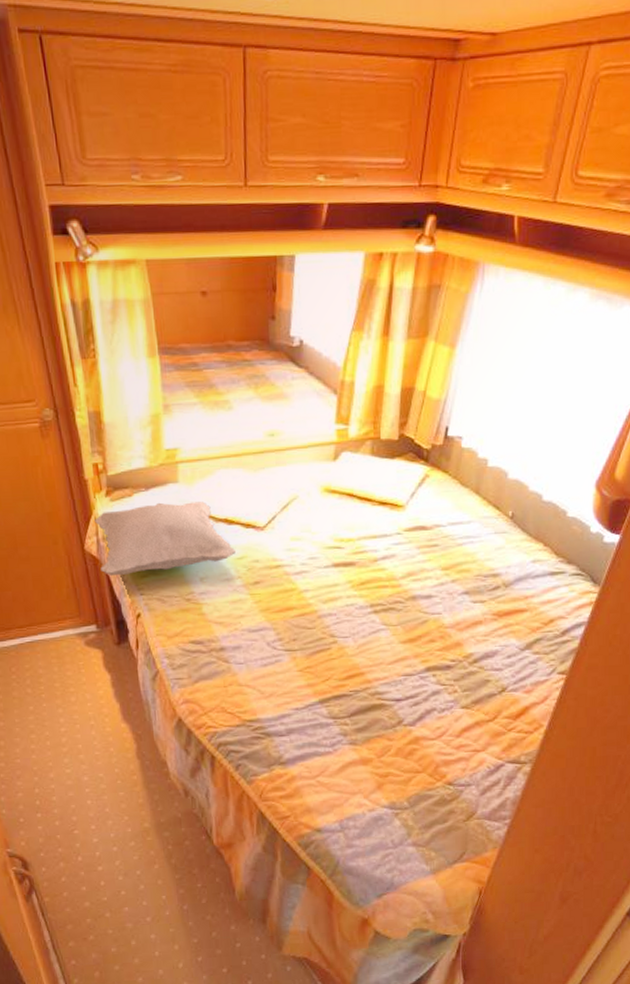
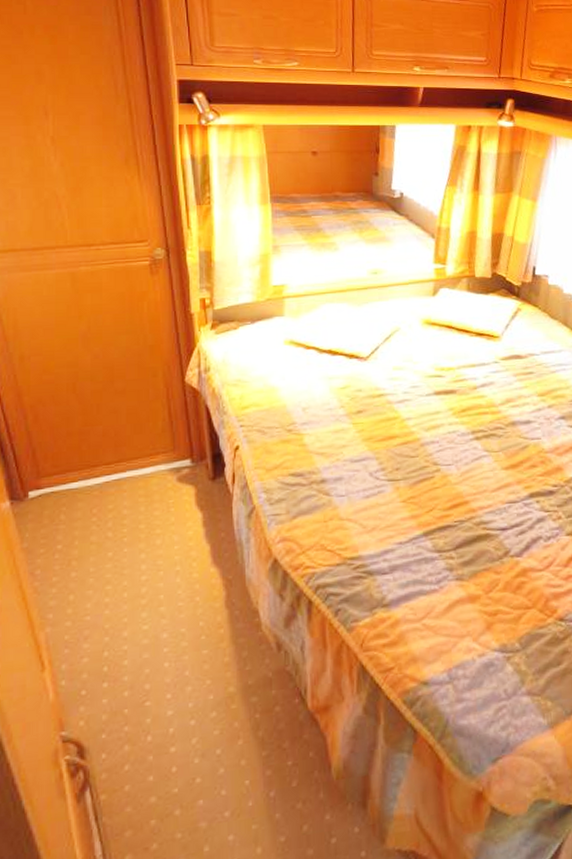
cushion: present [95,501,237,577] -> none [198,334,340,409]

